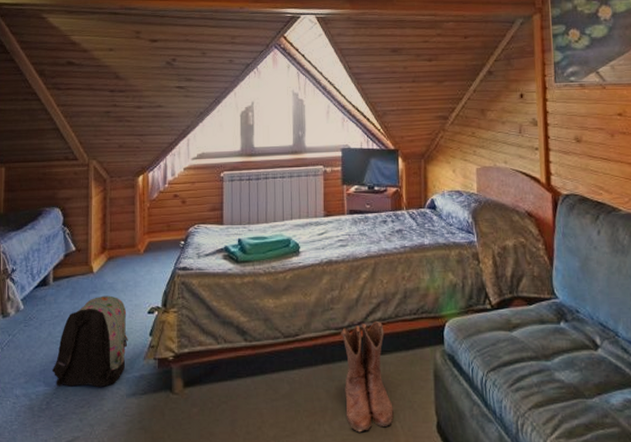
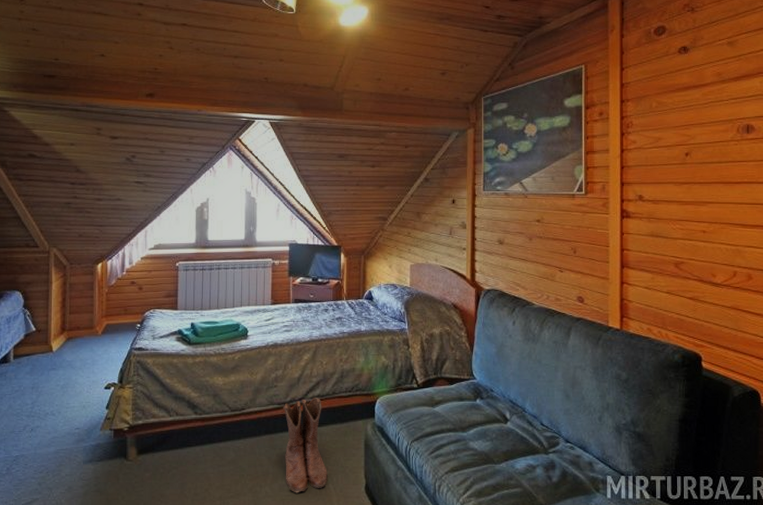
backpack: present [52,295,128,387] -> none [12,372,85,454]

